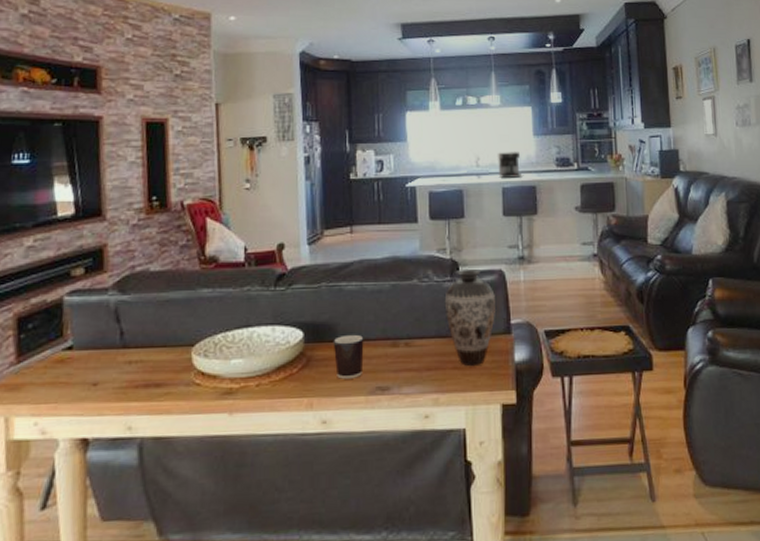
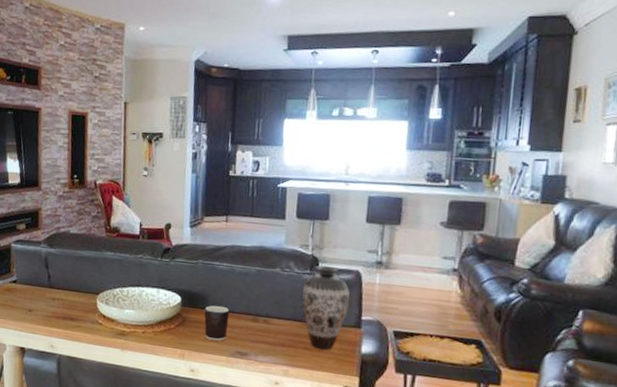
coffee maker: present [498,152,521,178] -> none [366,163,390,189]

